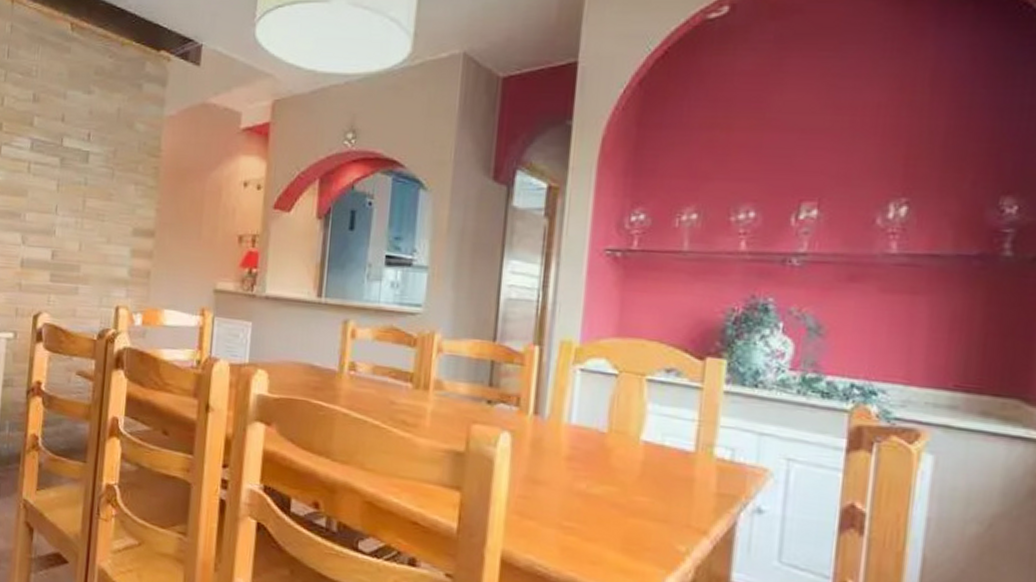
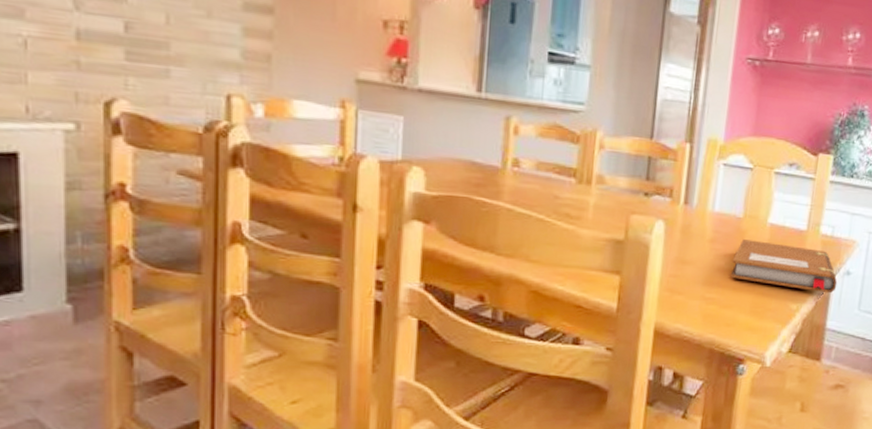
notebook: none [593,459,744,536] -> present [730,239,838,294]

